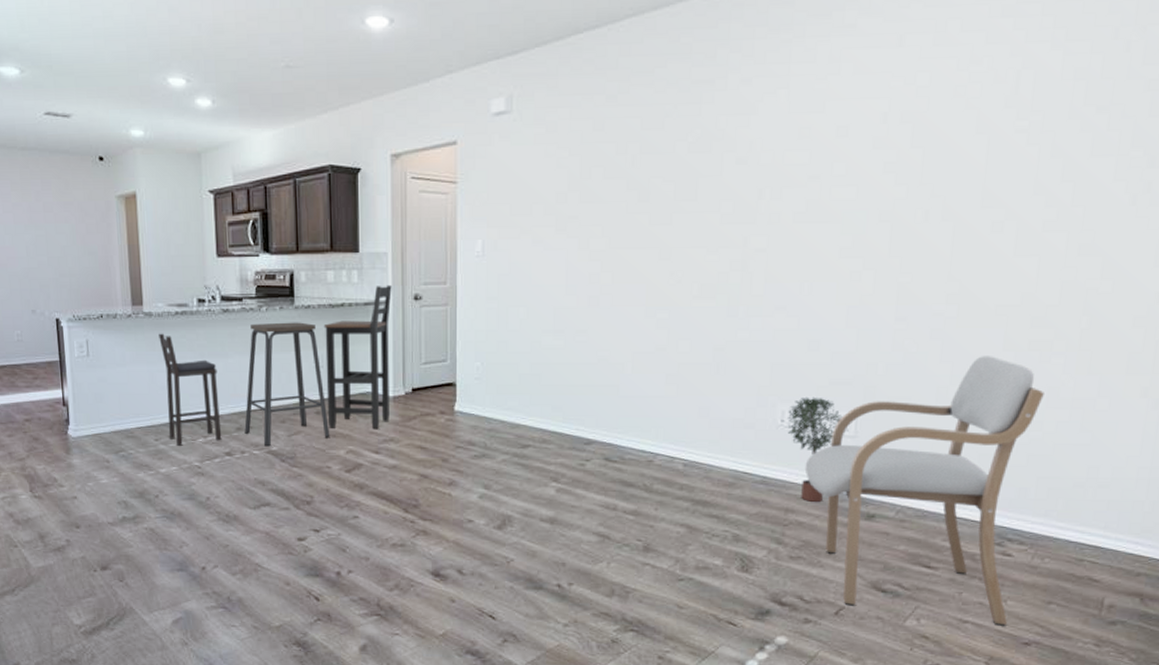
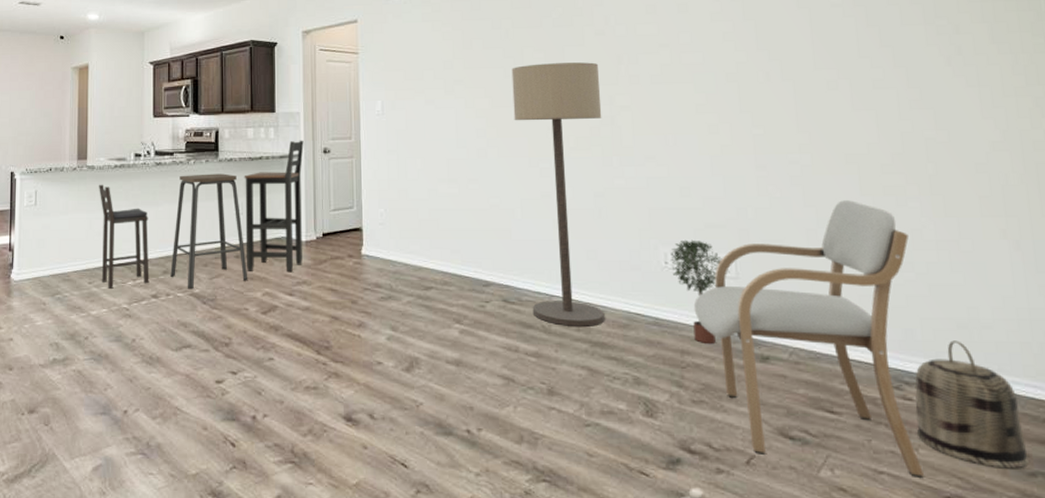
floor lamp: none [632,196,735,485] -> present [511,62,605,326]
basket: none [1008,499,1116,618] -> present [915,340,1030,469]

